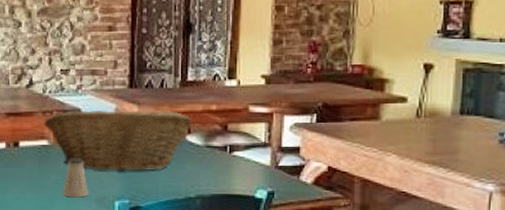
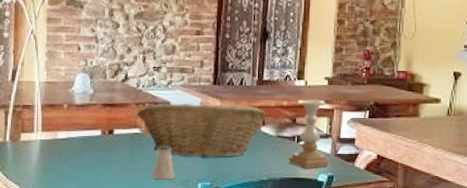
candle holder: none [220,102,268,183] -> present [289,99,329,168]

